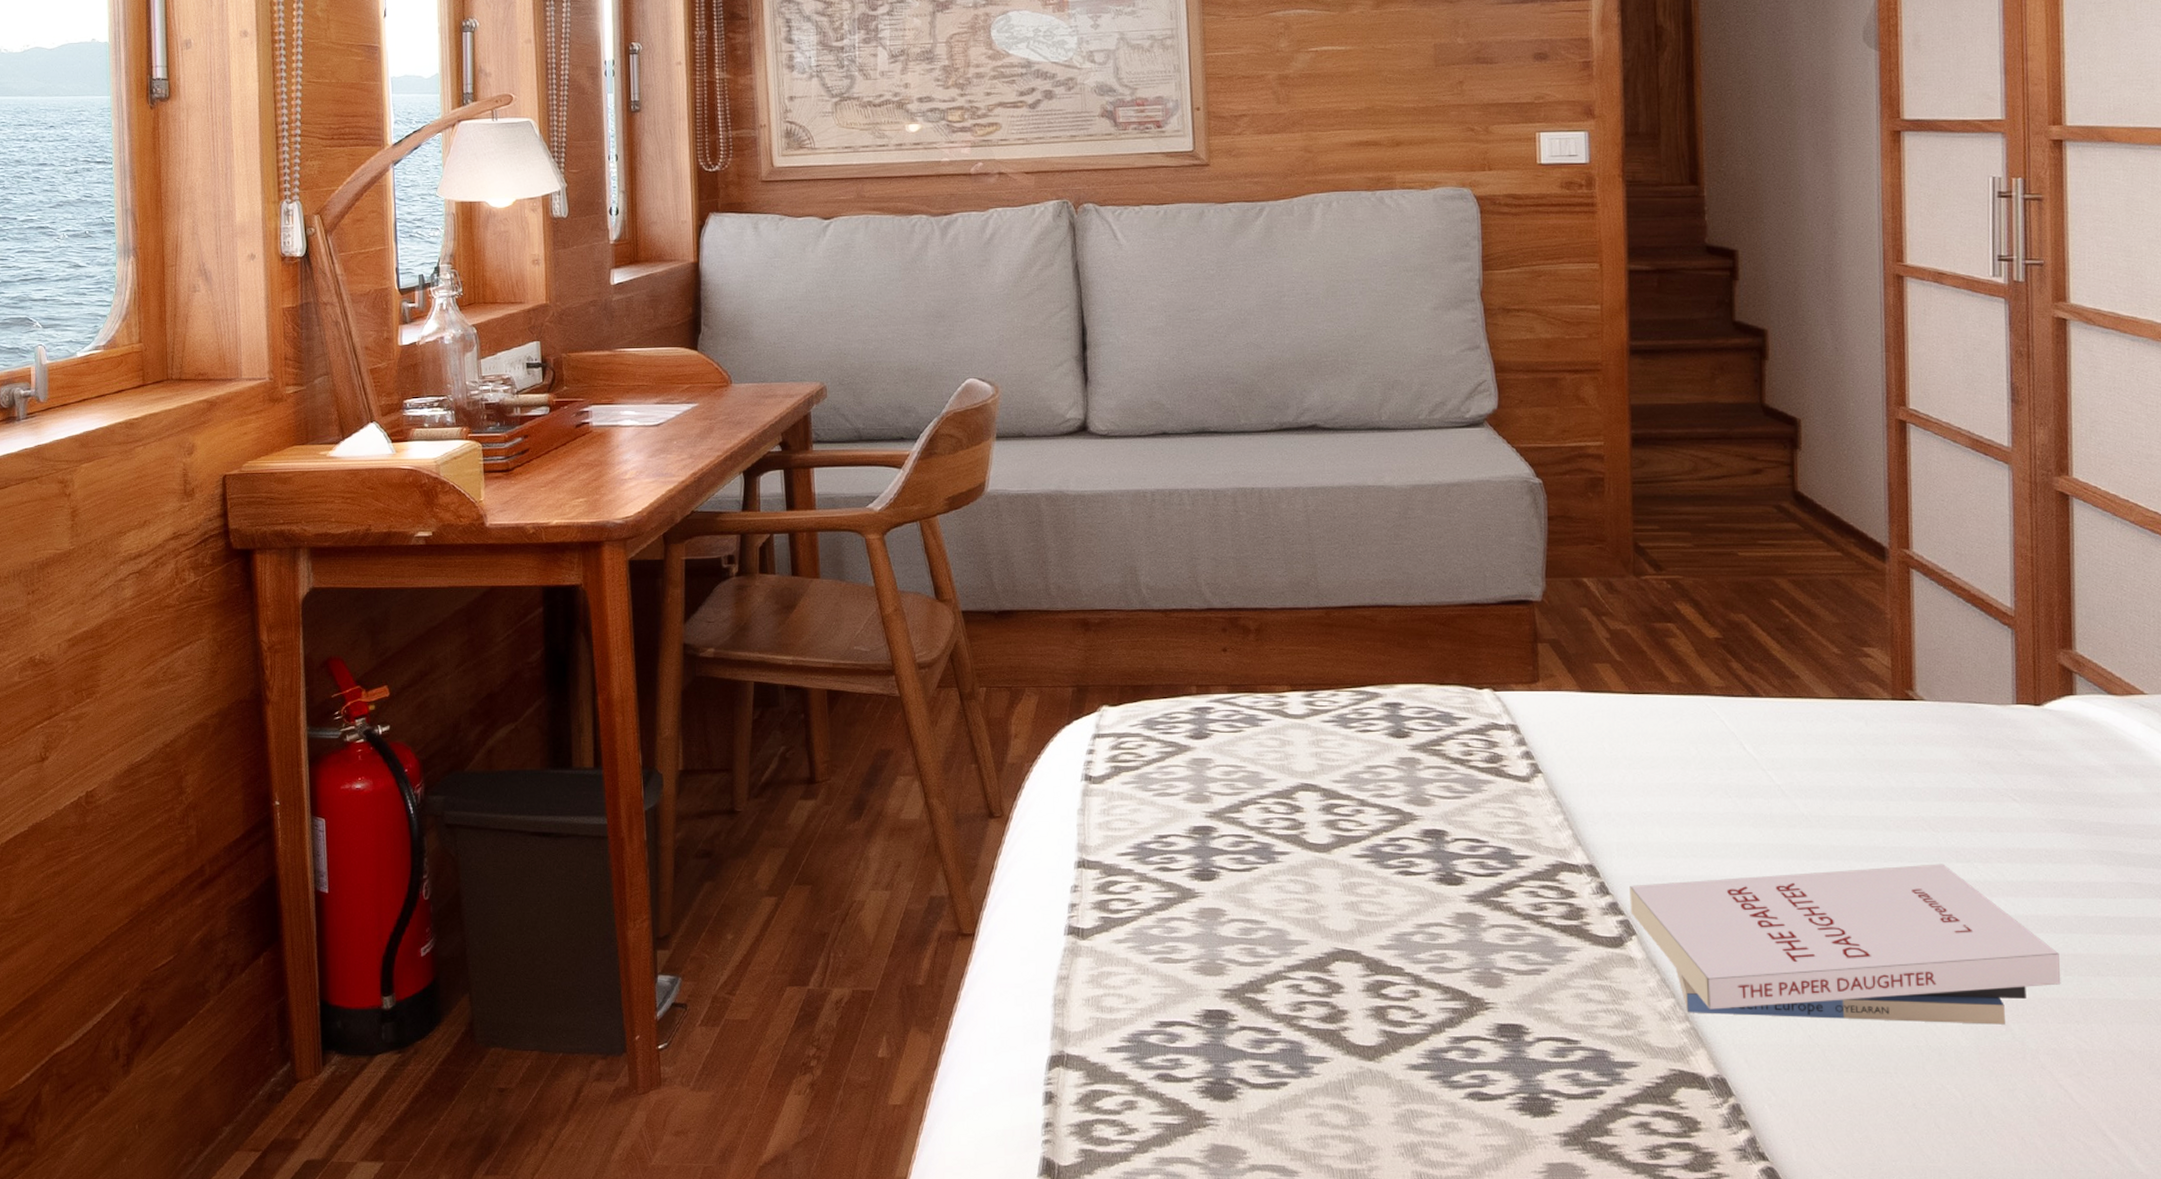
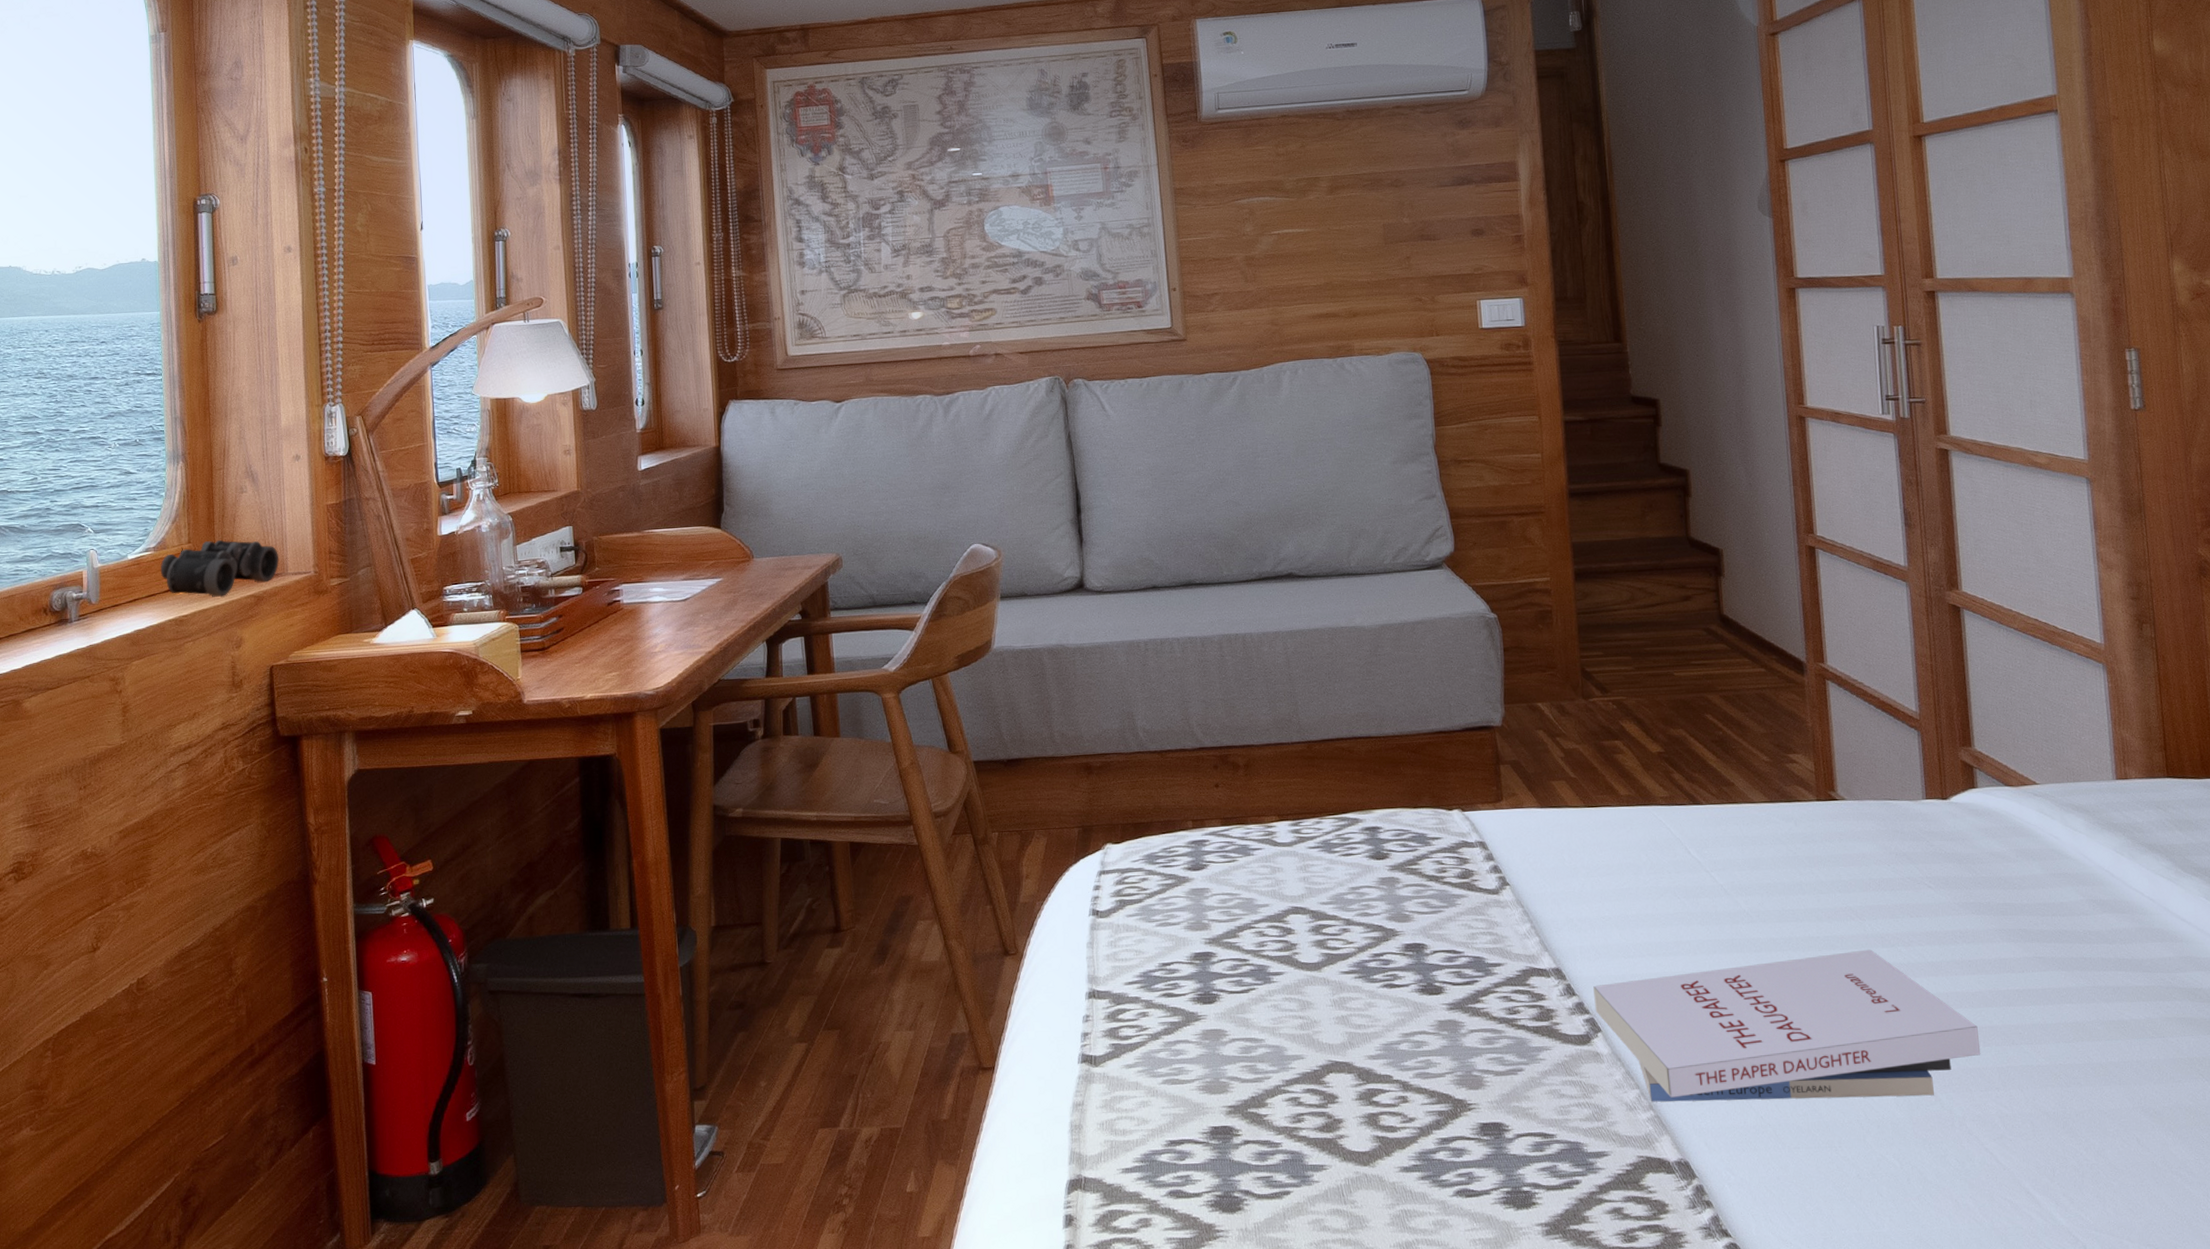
binoculars: none [110,341,232,399] -> present [160,540,279,596]

